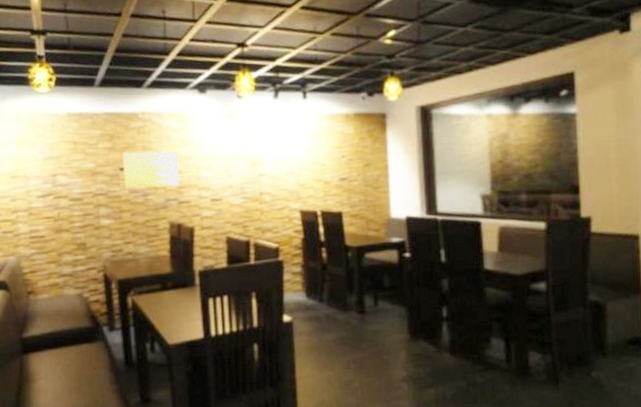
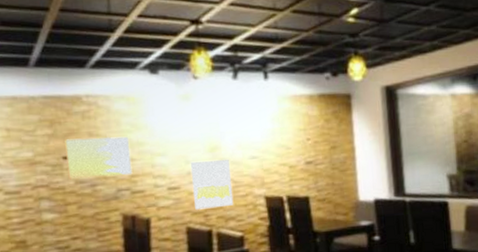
wall art: none [232,173,271,221] -> present [190,159,234,210]

